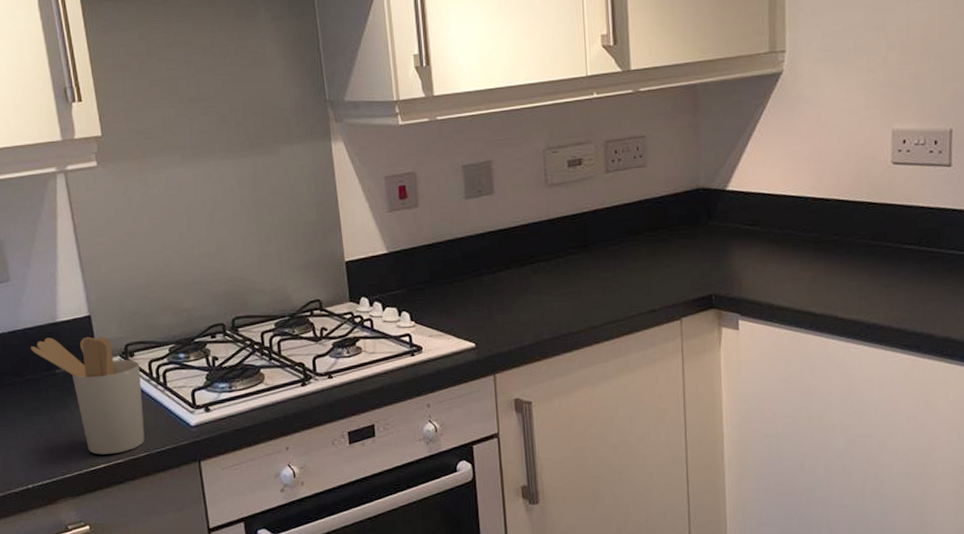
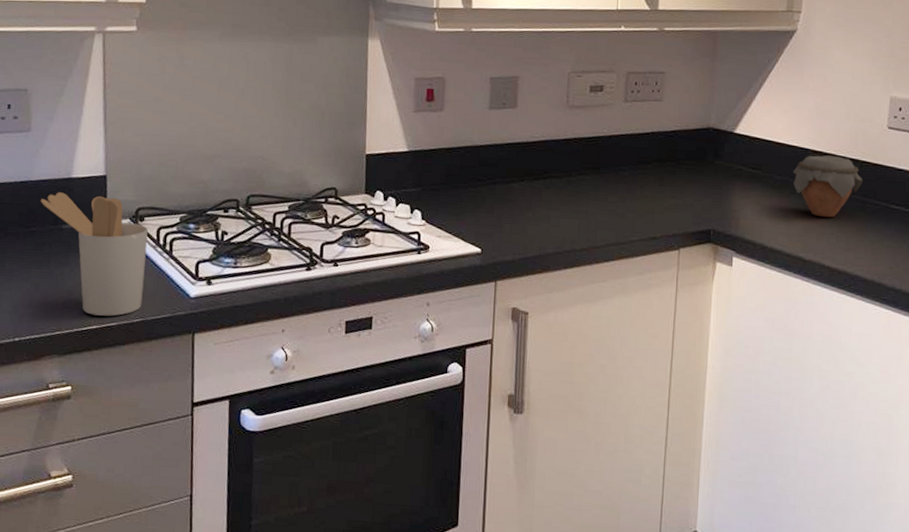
jar: none [793,201,871,268] -> present [793,155,863,218]

